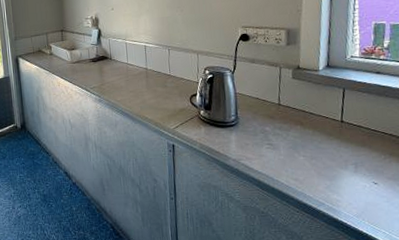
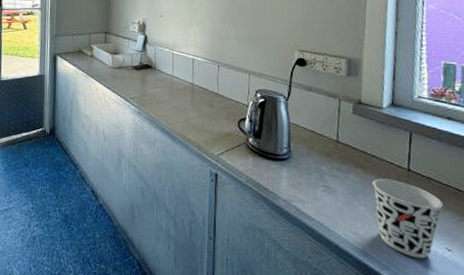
cup: none [310,131,371,194] -> present [372,178,443,259]

